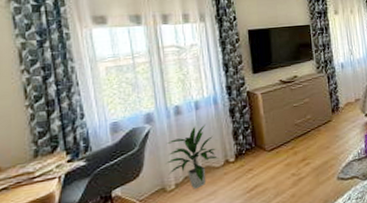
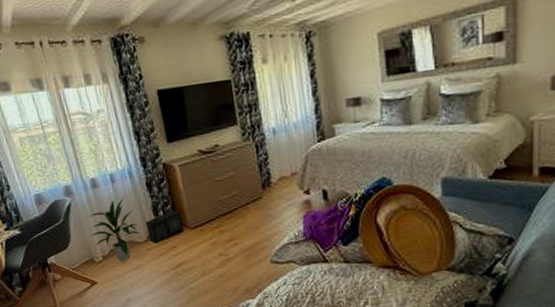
speaker: none [224,134,262,168] -> present [145,211,185,244]

